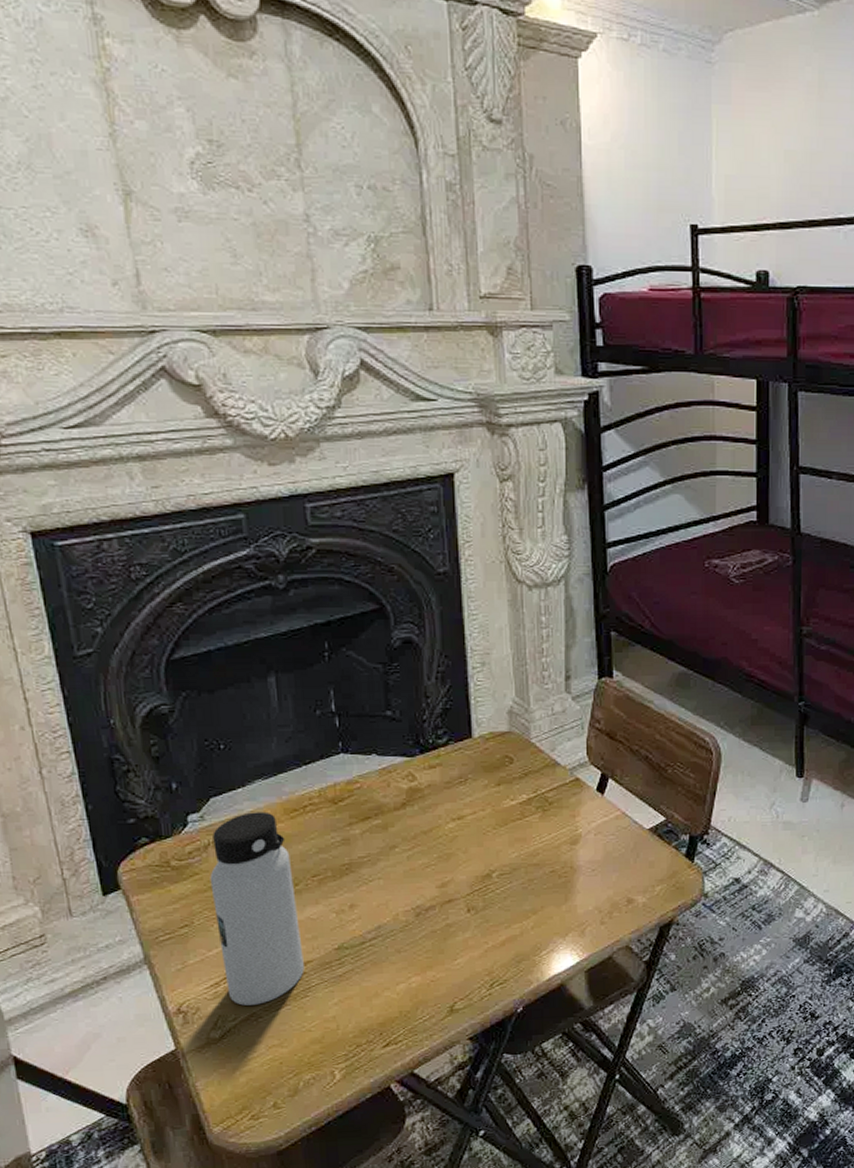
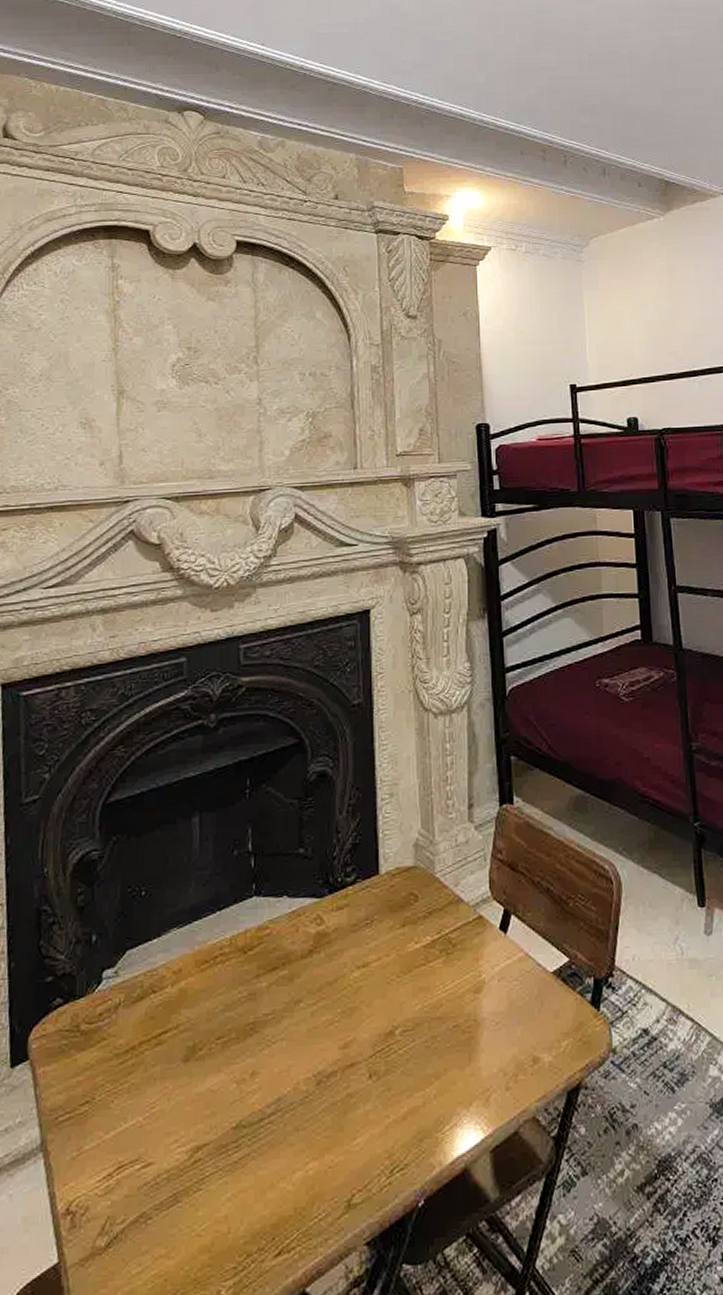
water bottle: present [209,811,304,1006] -> none [116,964,200,1203]

